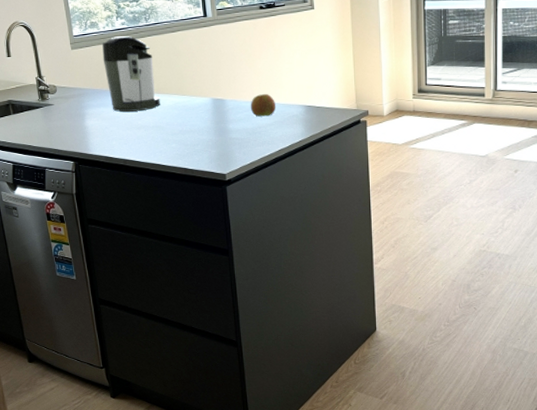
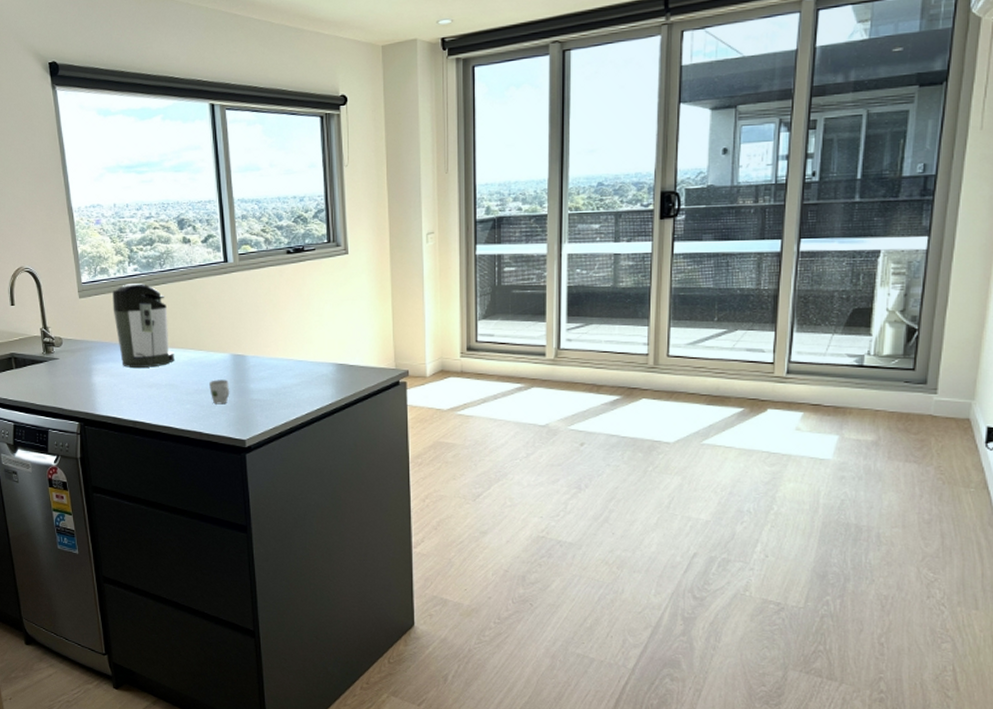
cup: none [192,120,211,143] -> present [209,378,230,405]
apple: present [250,94,277,117] -> none [274,350,304,376]

